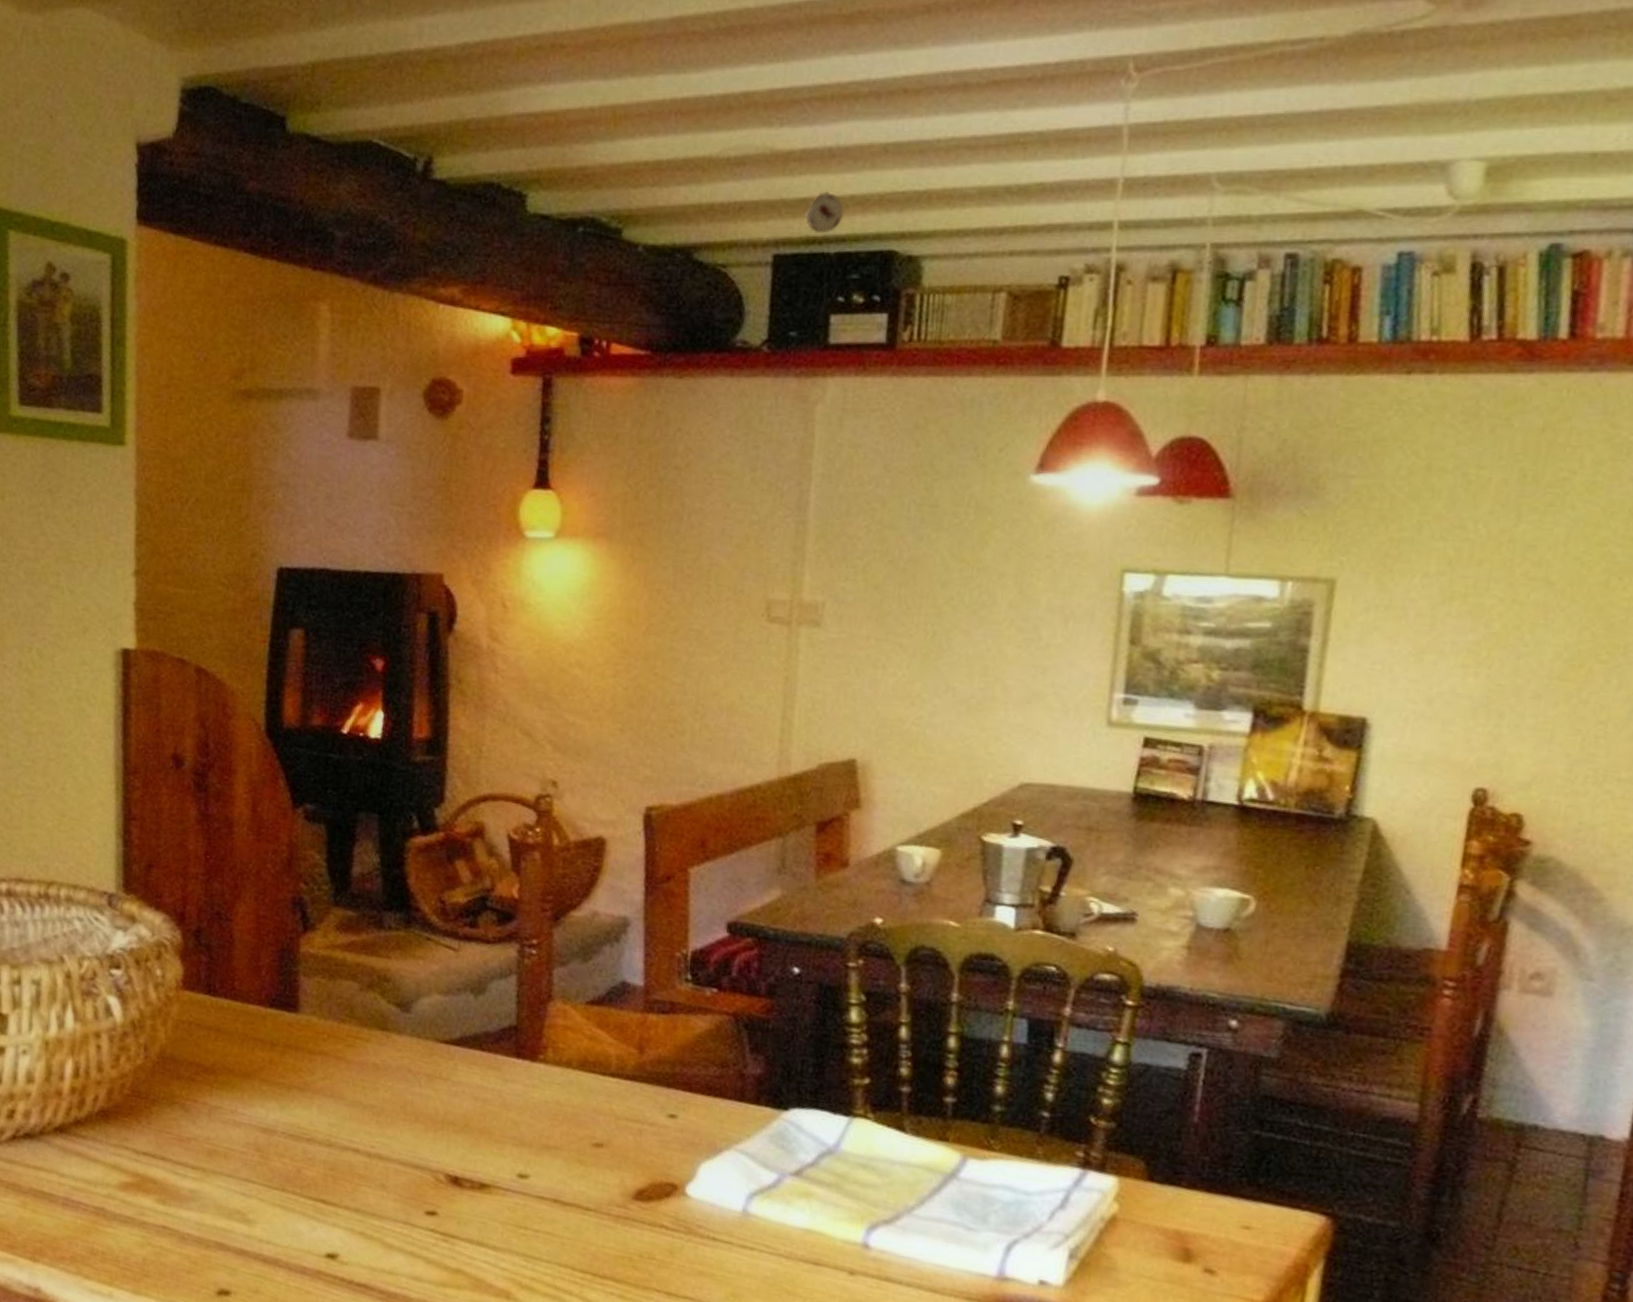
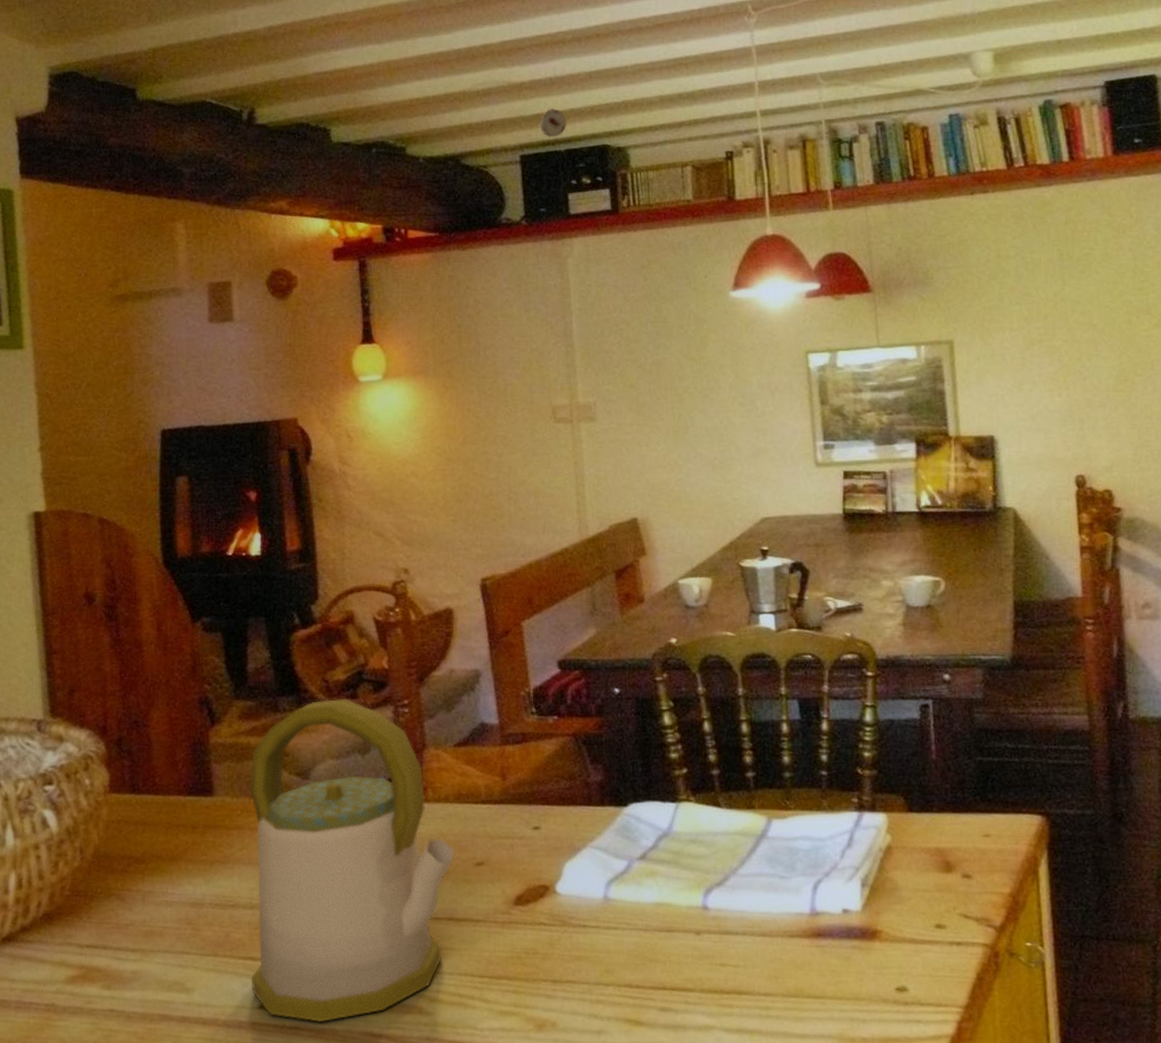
kettle: none [320,923,570,1287] -> present [249,699,454,1022]

